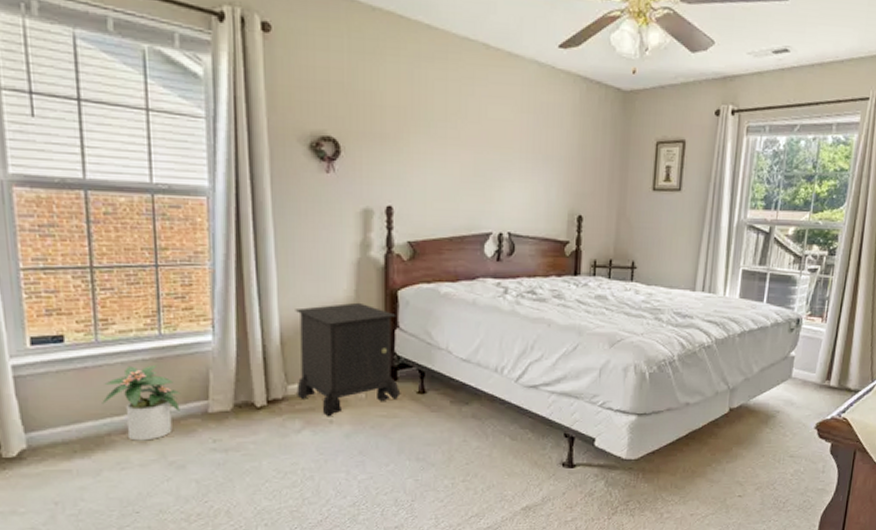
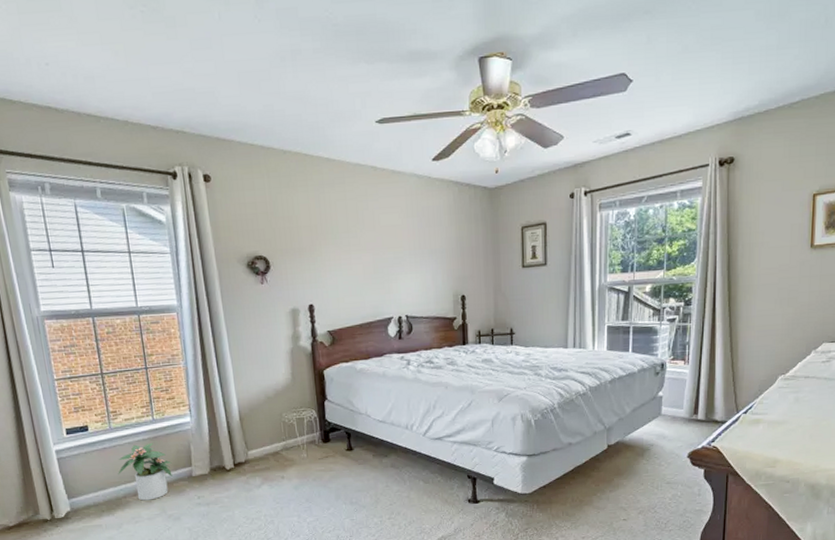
nightstand: present [295,302,401,417] -> none [248,382,334,474]

